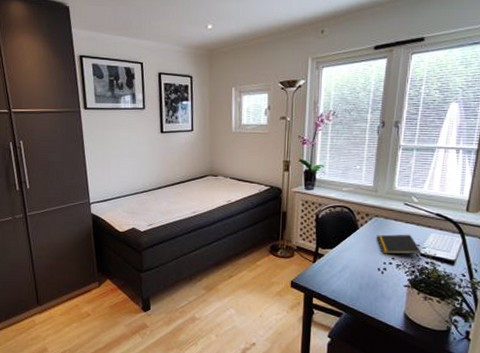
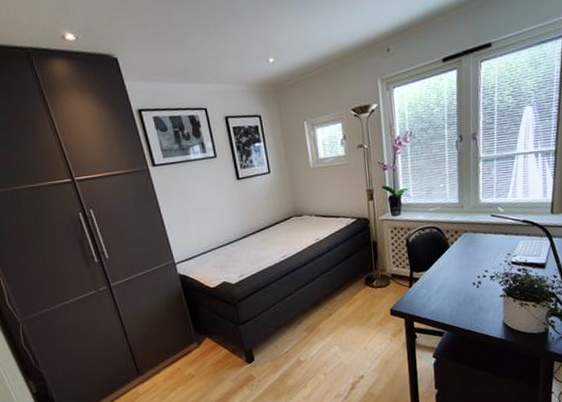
notepad: present [377,234,421,254] -> none [468,244,513,268]

